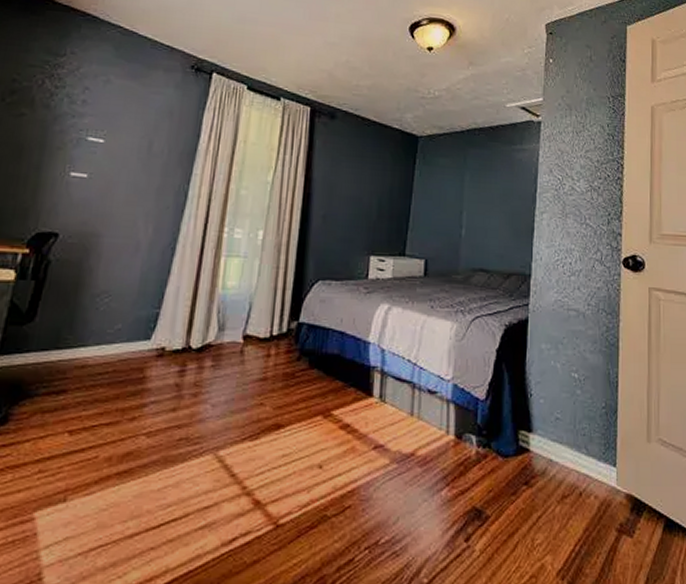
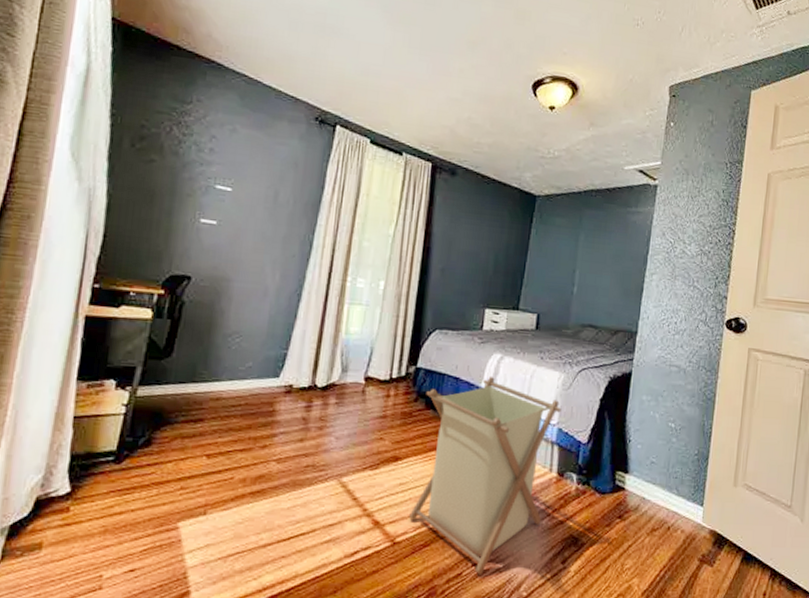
laundry basket: none [293,328,456,560] -> present [409,375,562,575]

